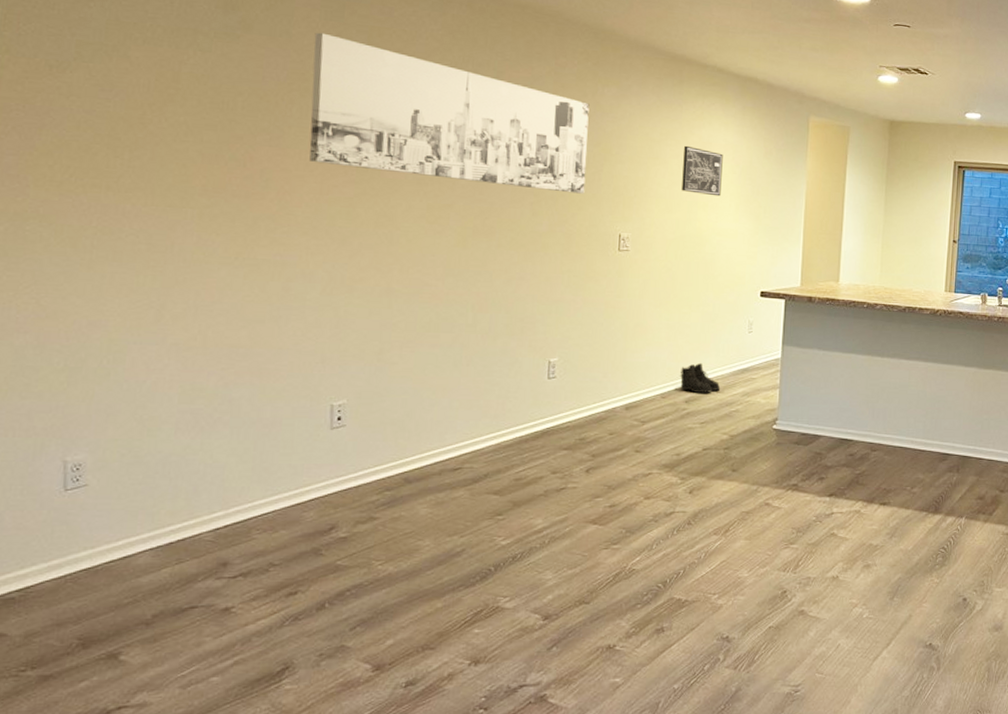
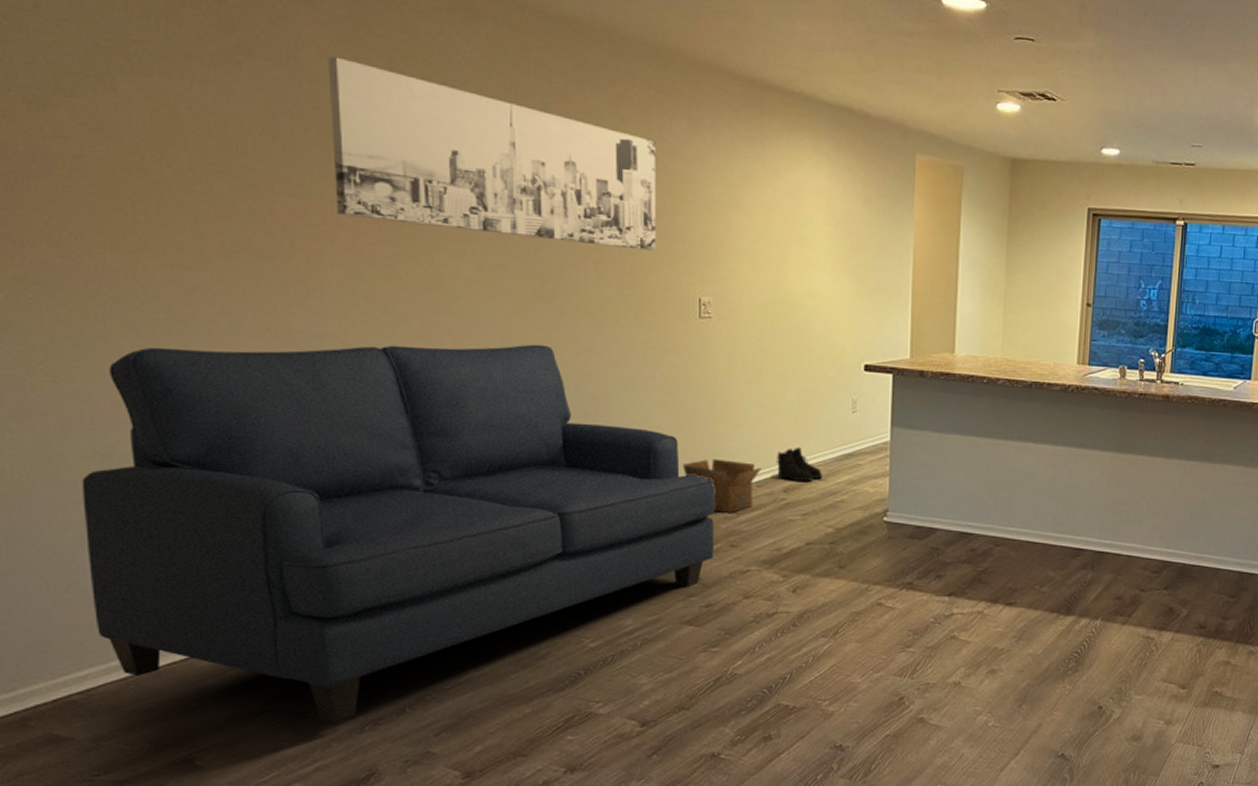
sofa: none [43,272,624,617] -> present [82,344,715,722]
cardboard box: none [596,373,667,421] -> present [683,458,762,513]
wall art: present [682,145,723,197] -> none [768,191,815,253]

